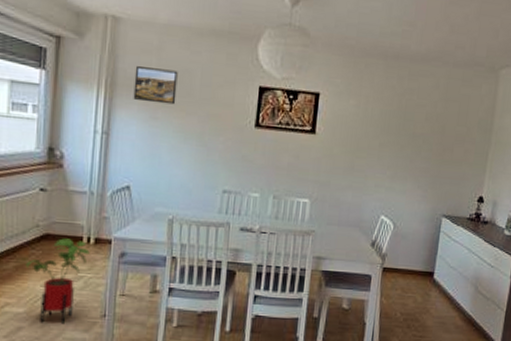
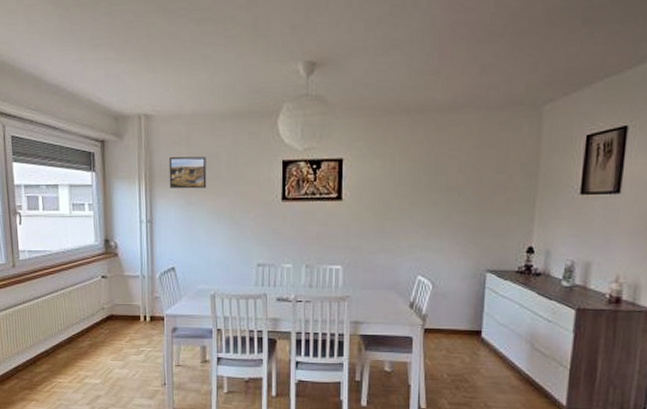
house plant: present [25,238,90,324] -> none [97,318,147,392]

